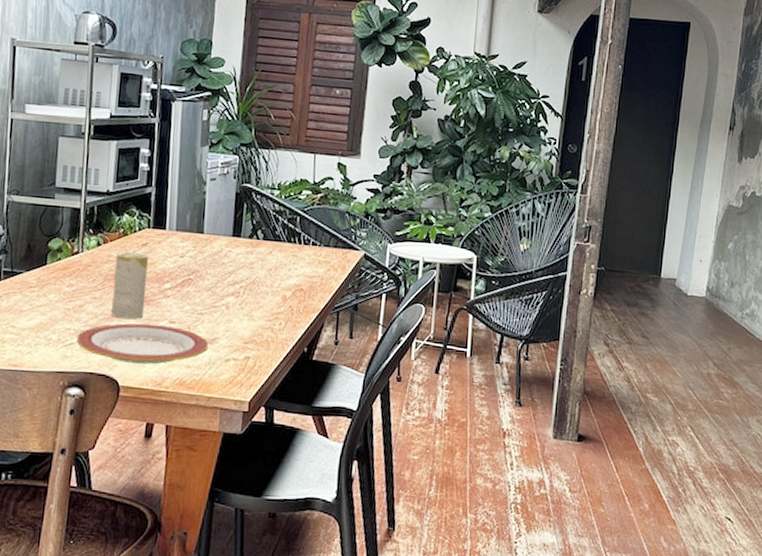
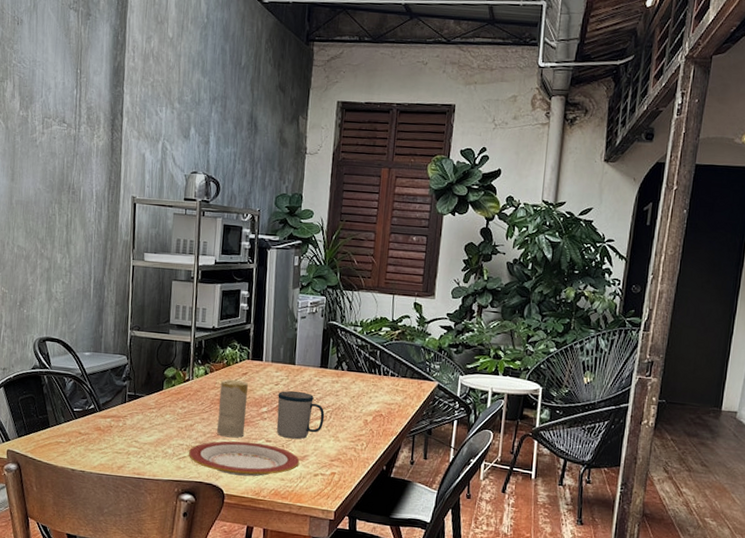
mug: none [181,263,238,320] -> present [276,391,325,439]

